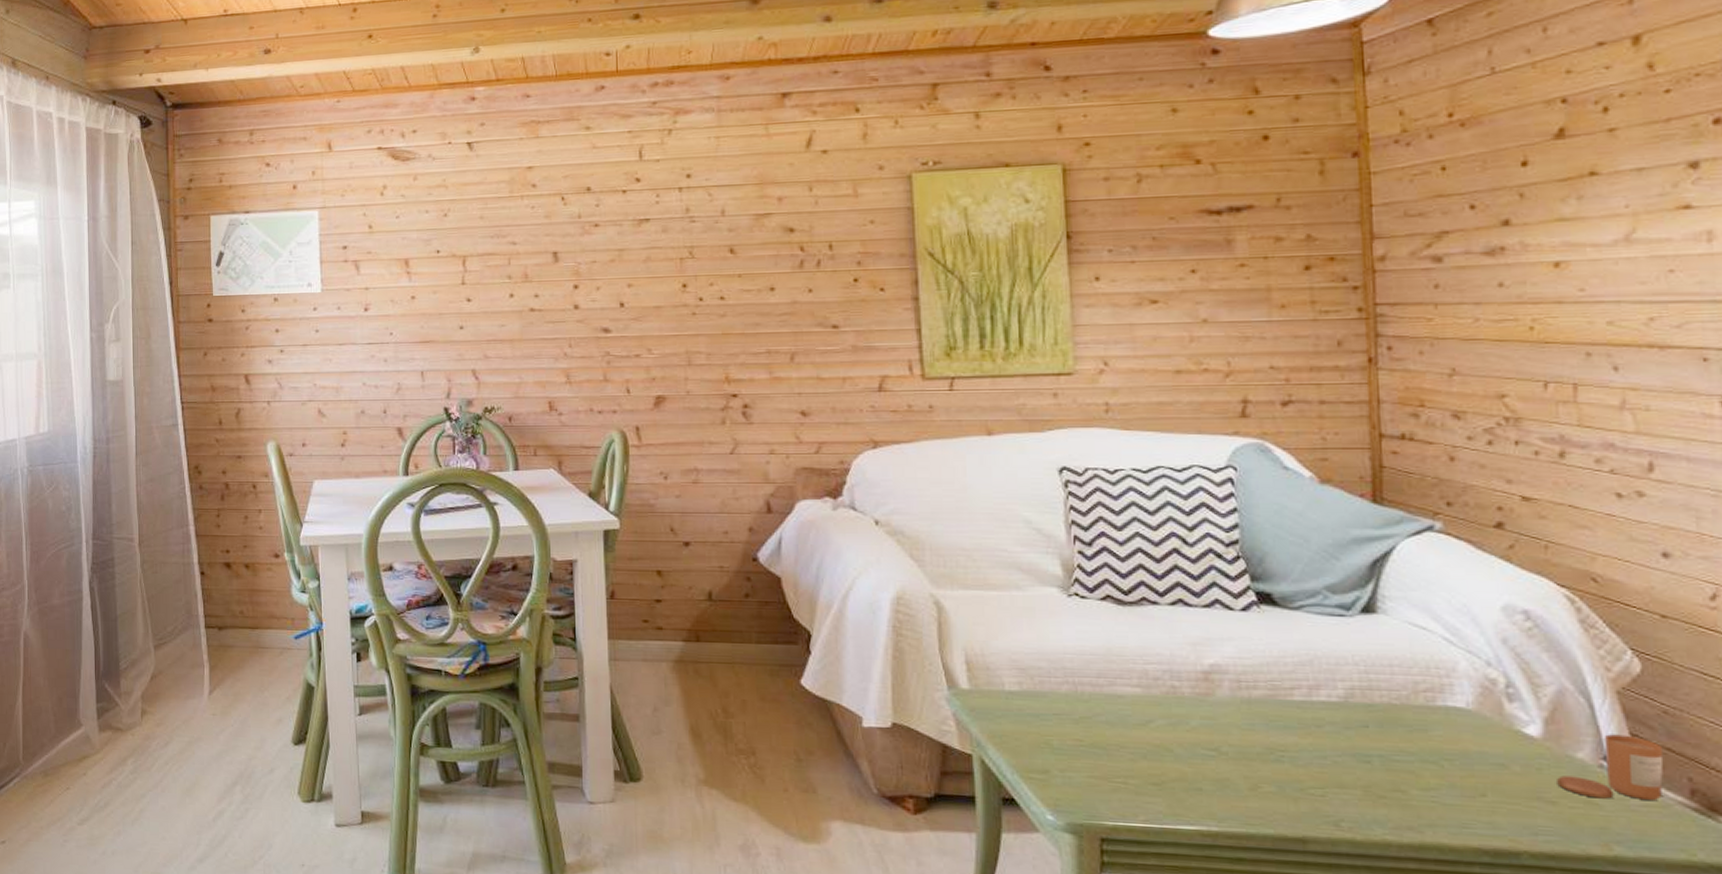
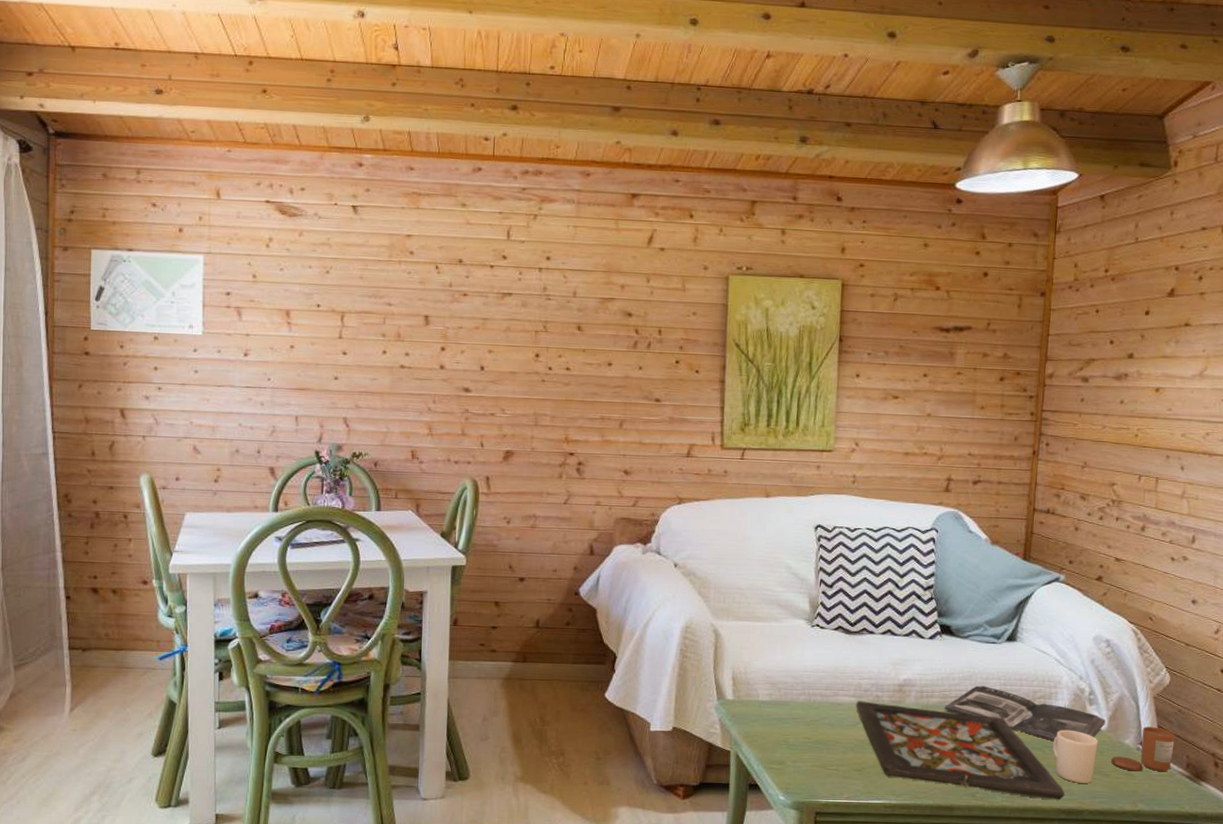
decorative tray: none [1143,692,1485,836] -> present [855,701,1065,800]
magazine: none [1275,673,1539,751] -> present [944,685,1106,740]
mug: none [1455,736,1531,814] -> present [1052,729,1098,783]

